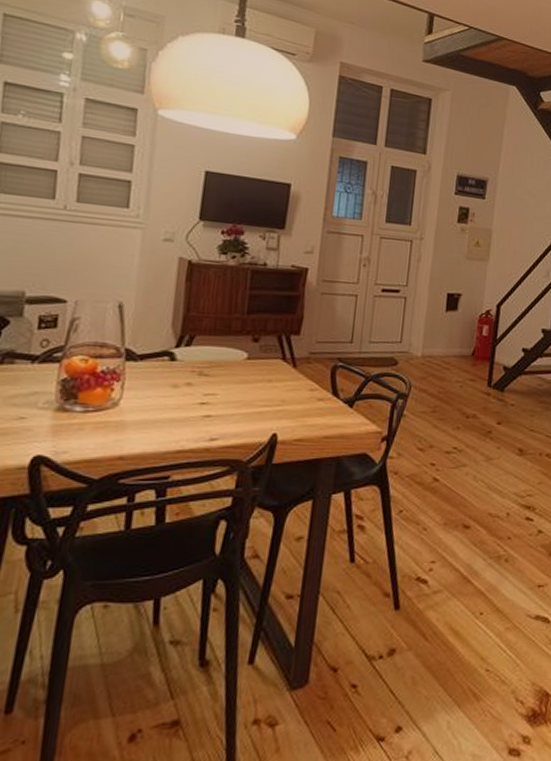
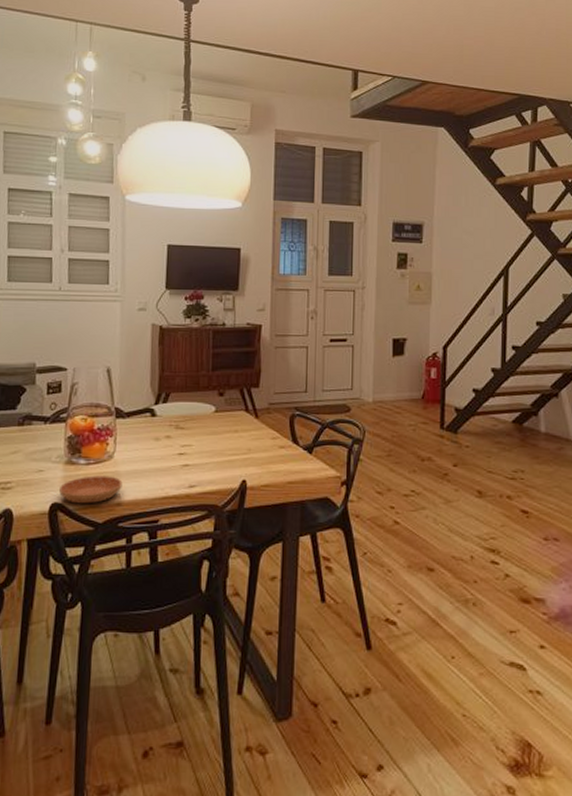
saucer: none [45,425,128,458] -> present [59,475,123,504]

